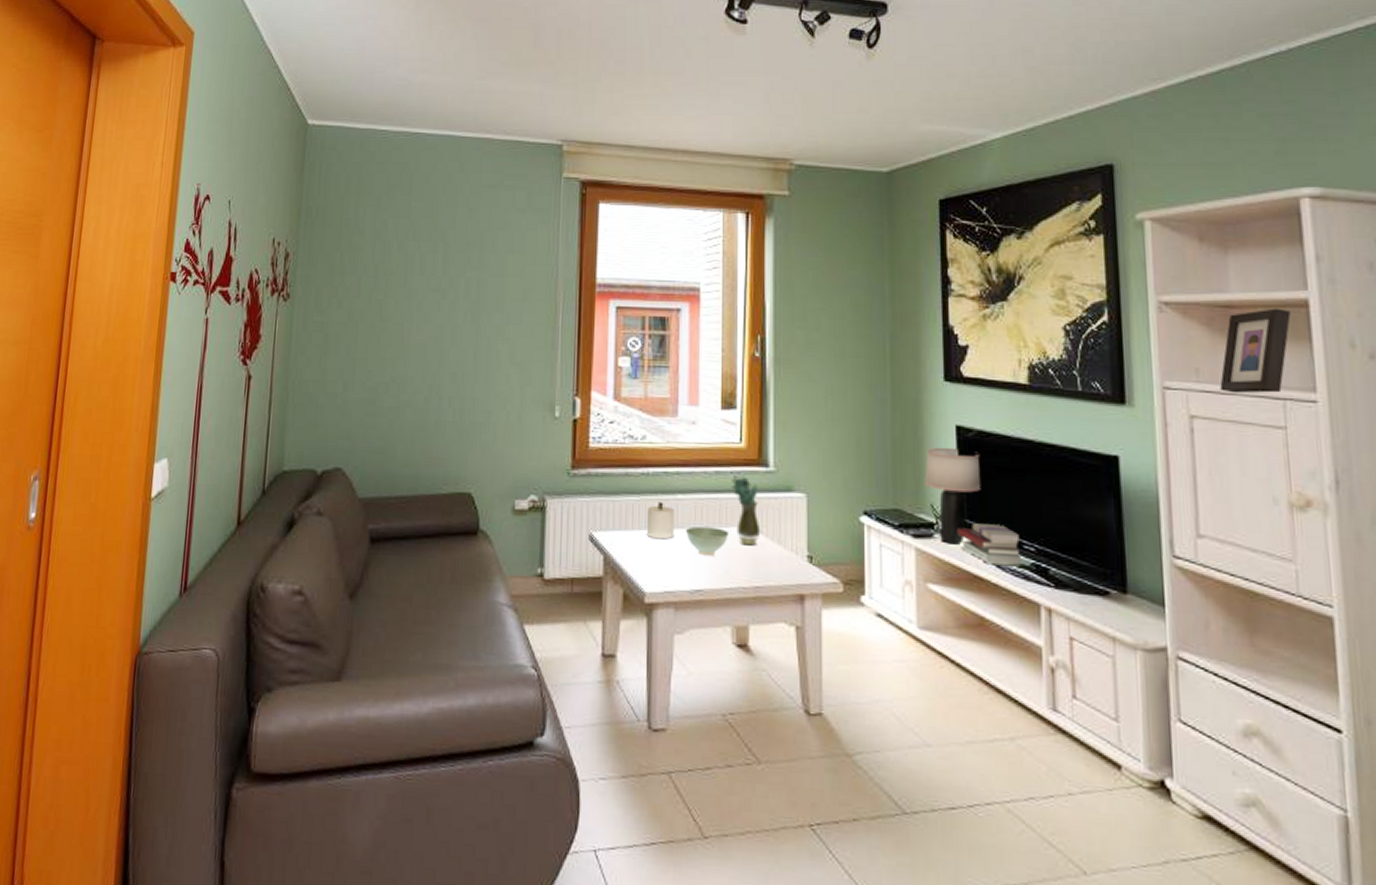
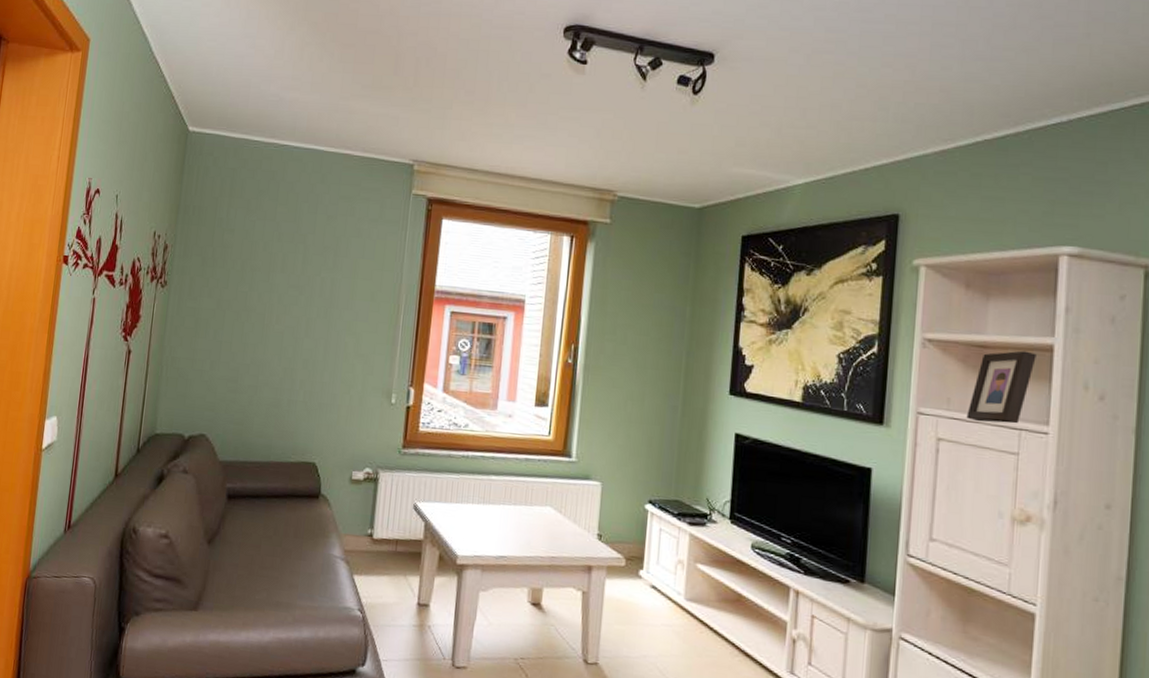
candle: present [646,502,675,540] -> none [462,481,488,513]
bowl: present [686,526,730,556] -> none [496,503,533,529]
vase: present [732,474,761,546] -> none [538,462,561,523]
table lamp: present [924,447,981,545] -> none [703,450,753,534]
books: present [957,523,1022,567] -> none [726,516,780,555]

